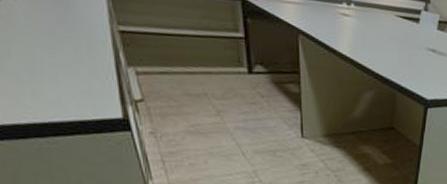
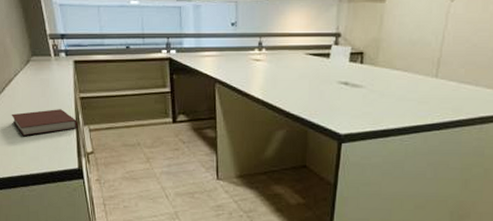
notebook: none [8,41,119,73] -> present [11,109,78,136]

